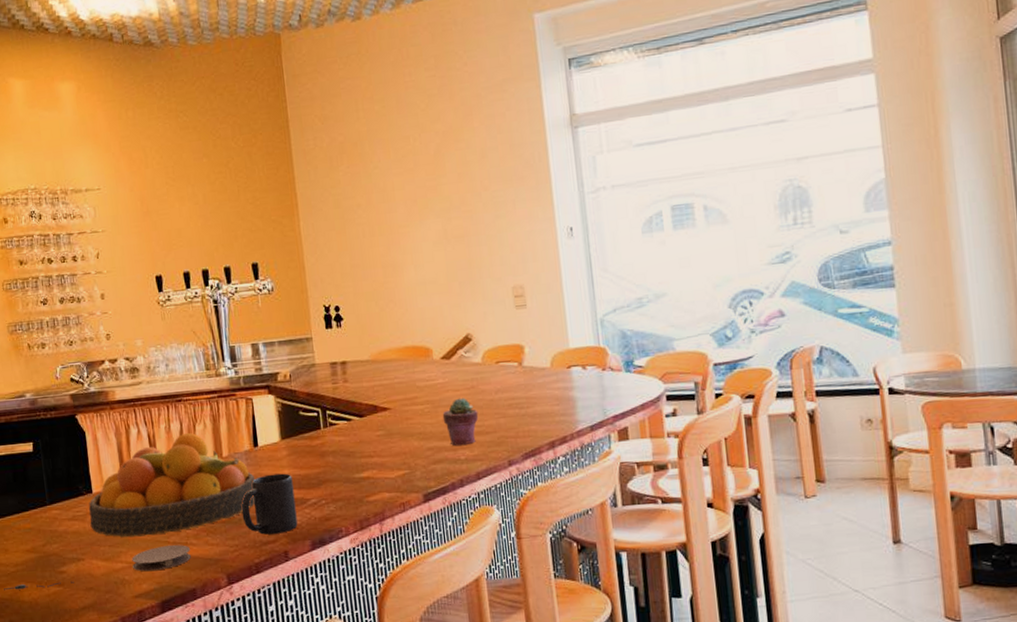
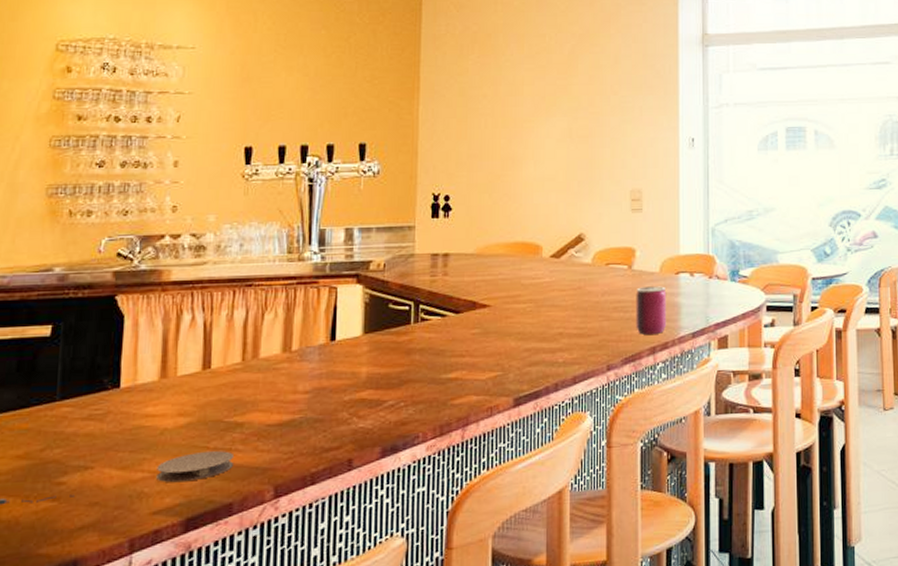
fruit bowl: present [88,433,256,537] -> none [109,322,327,441]
mug: present [241,473,298,535] -> none [304,371,370,440]
potted succulent: present [442,397,479,447] -> none [544,298,582,349]
can: none [529,381,564,430] -> present [636,286,667,335]

